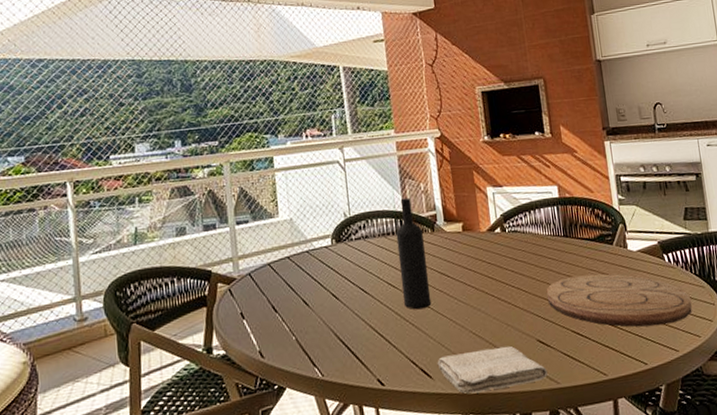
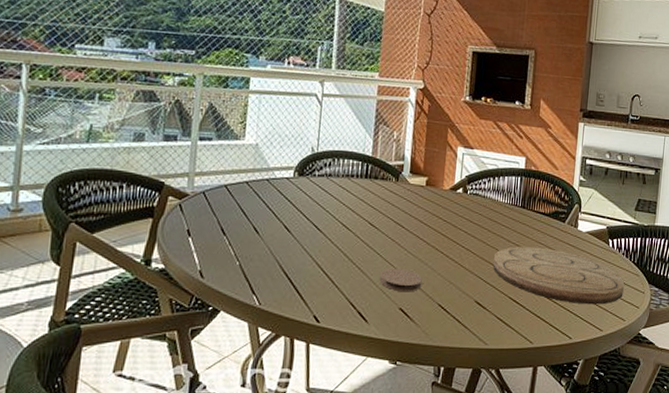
wine bottle: present [396,197,432,310] -> none [354,143,387,255]
coaster: none [434,318,479,342] -> present [379,268,422,292]
washcloth: present [437,346,548,394] -> none [375,302,479,343]

